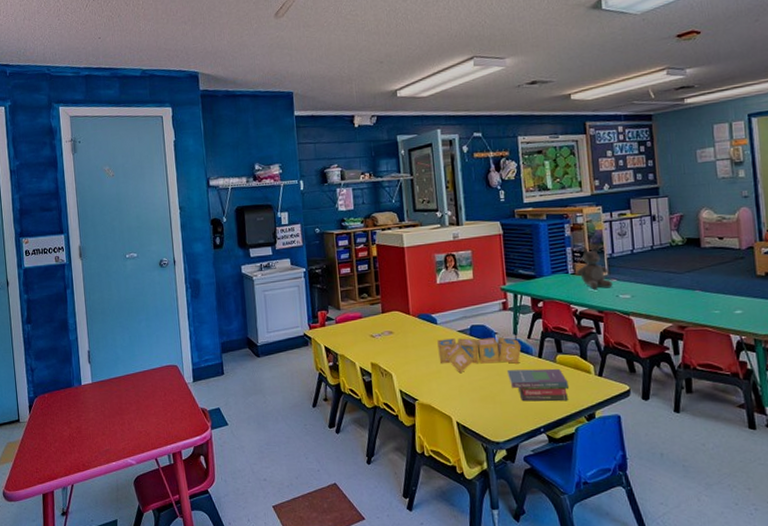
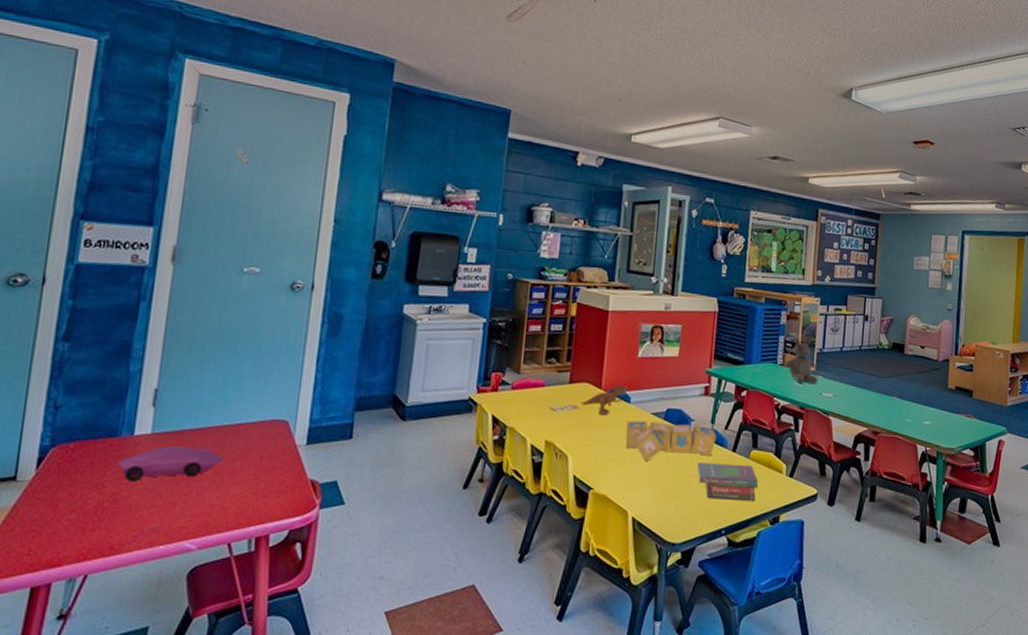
toy car: none [76,390,140,418] -> present [118,446,224,482]
toy dinosaur: none [394,309,433,337] -> present [580,385,627,415]

